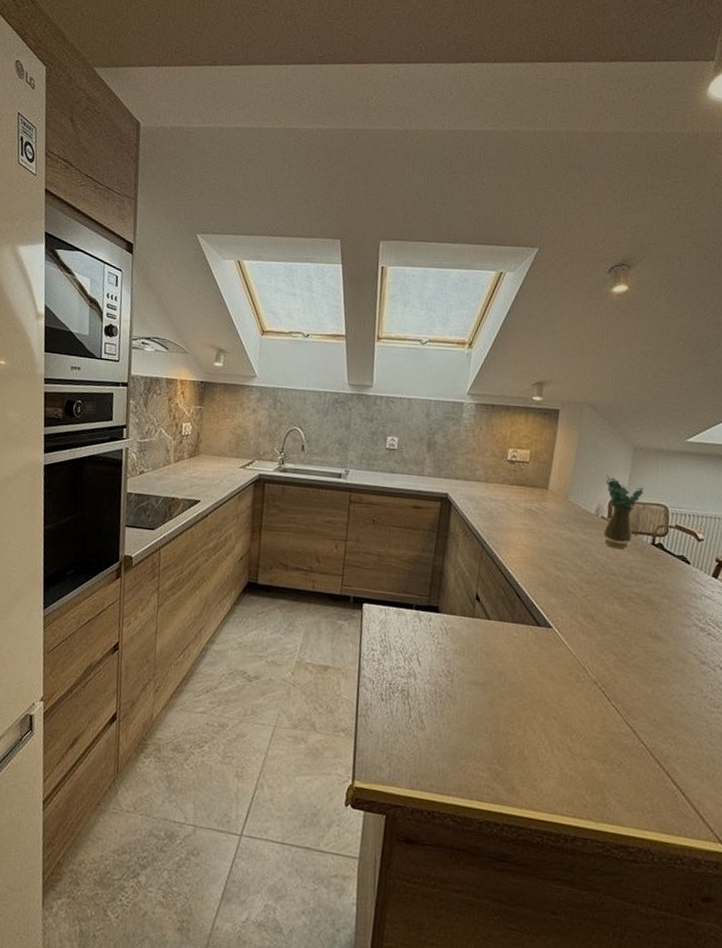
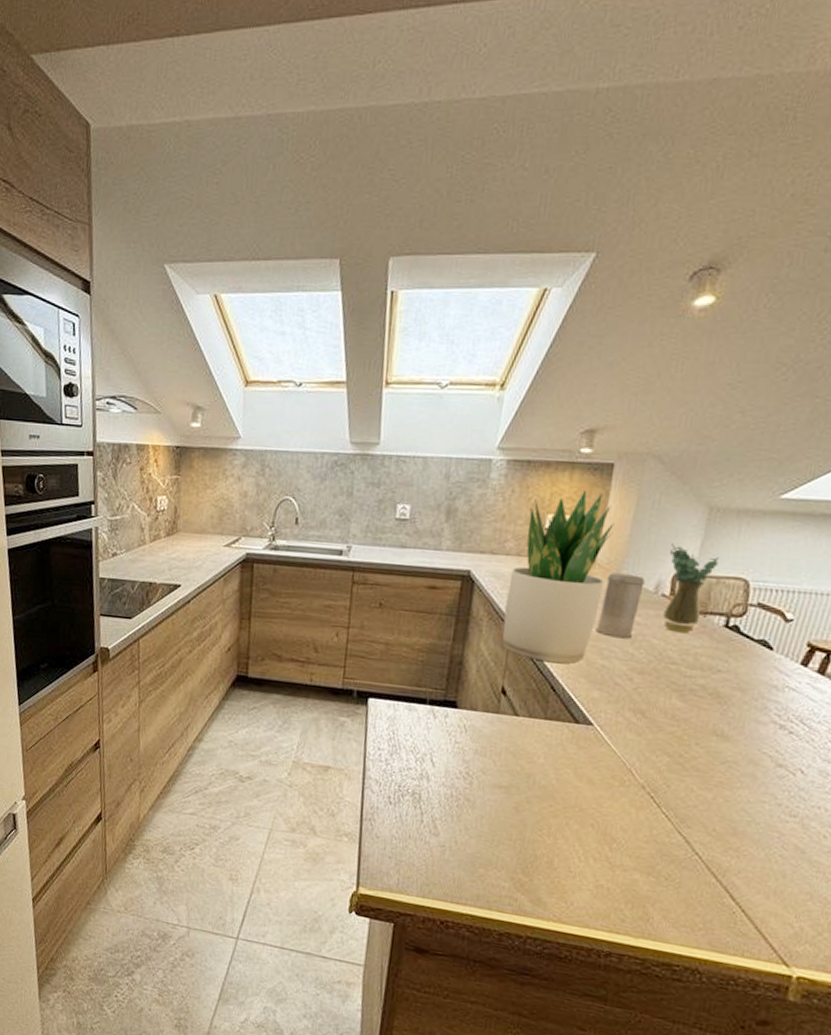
planter: none [475,430,562,575] -> present [501,490,615,664]
canister: none [551,498,588,554] -> present [595,573,645,639]

